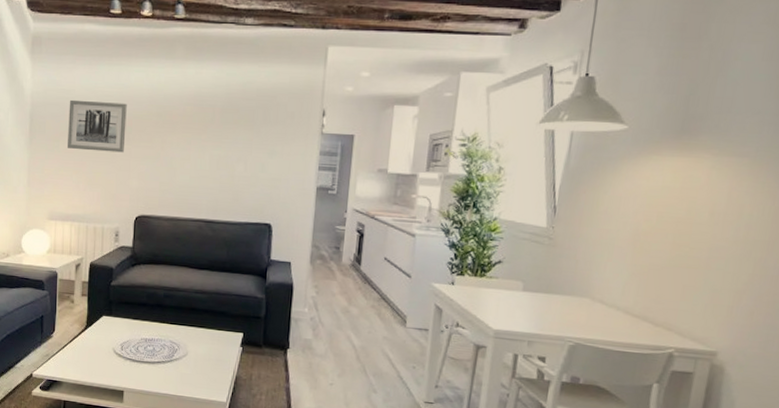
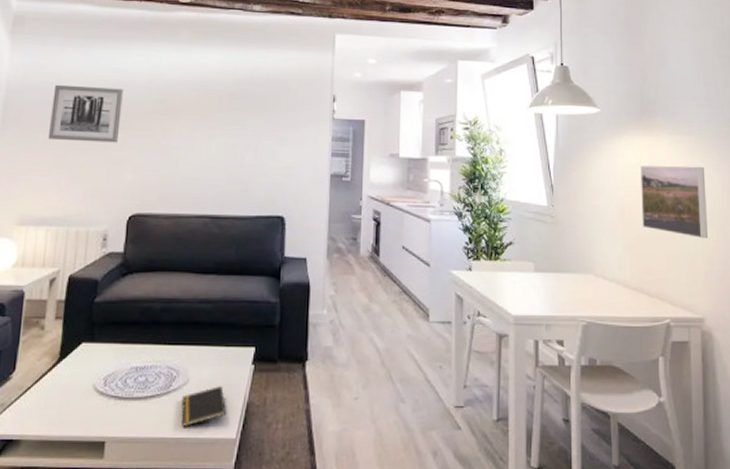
notepad: none [182,360,219,388] -> present [181,386,227,427]
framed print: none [658,189,755,272] -> present [640,165,708,239]

